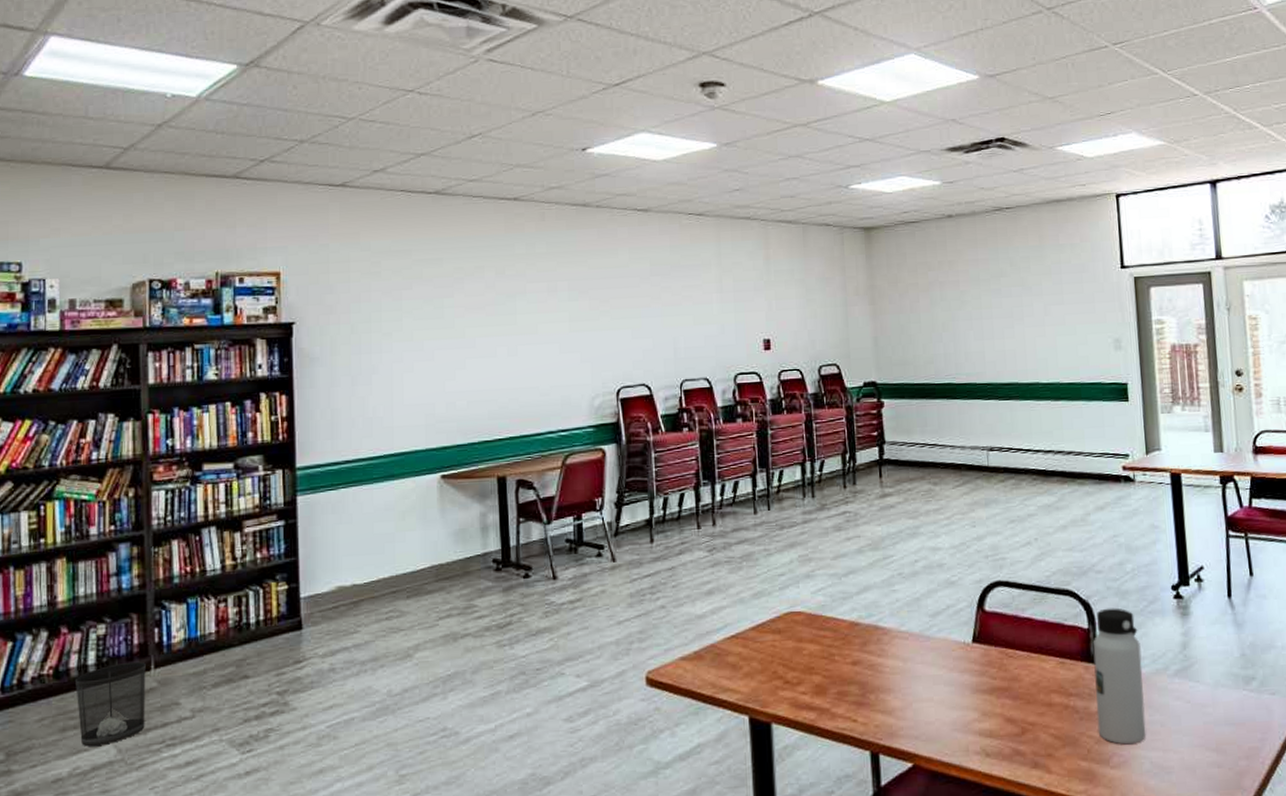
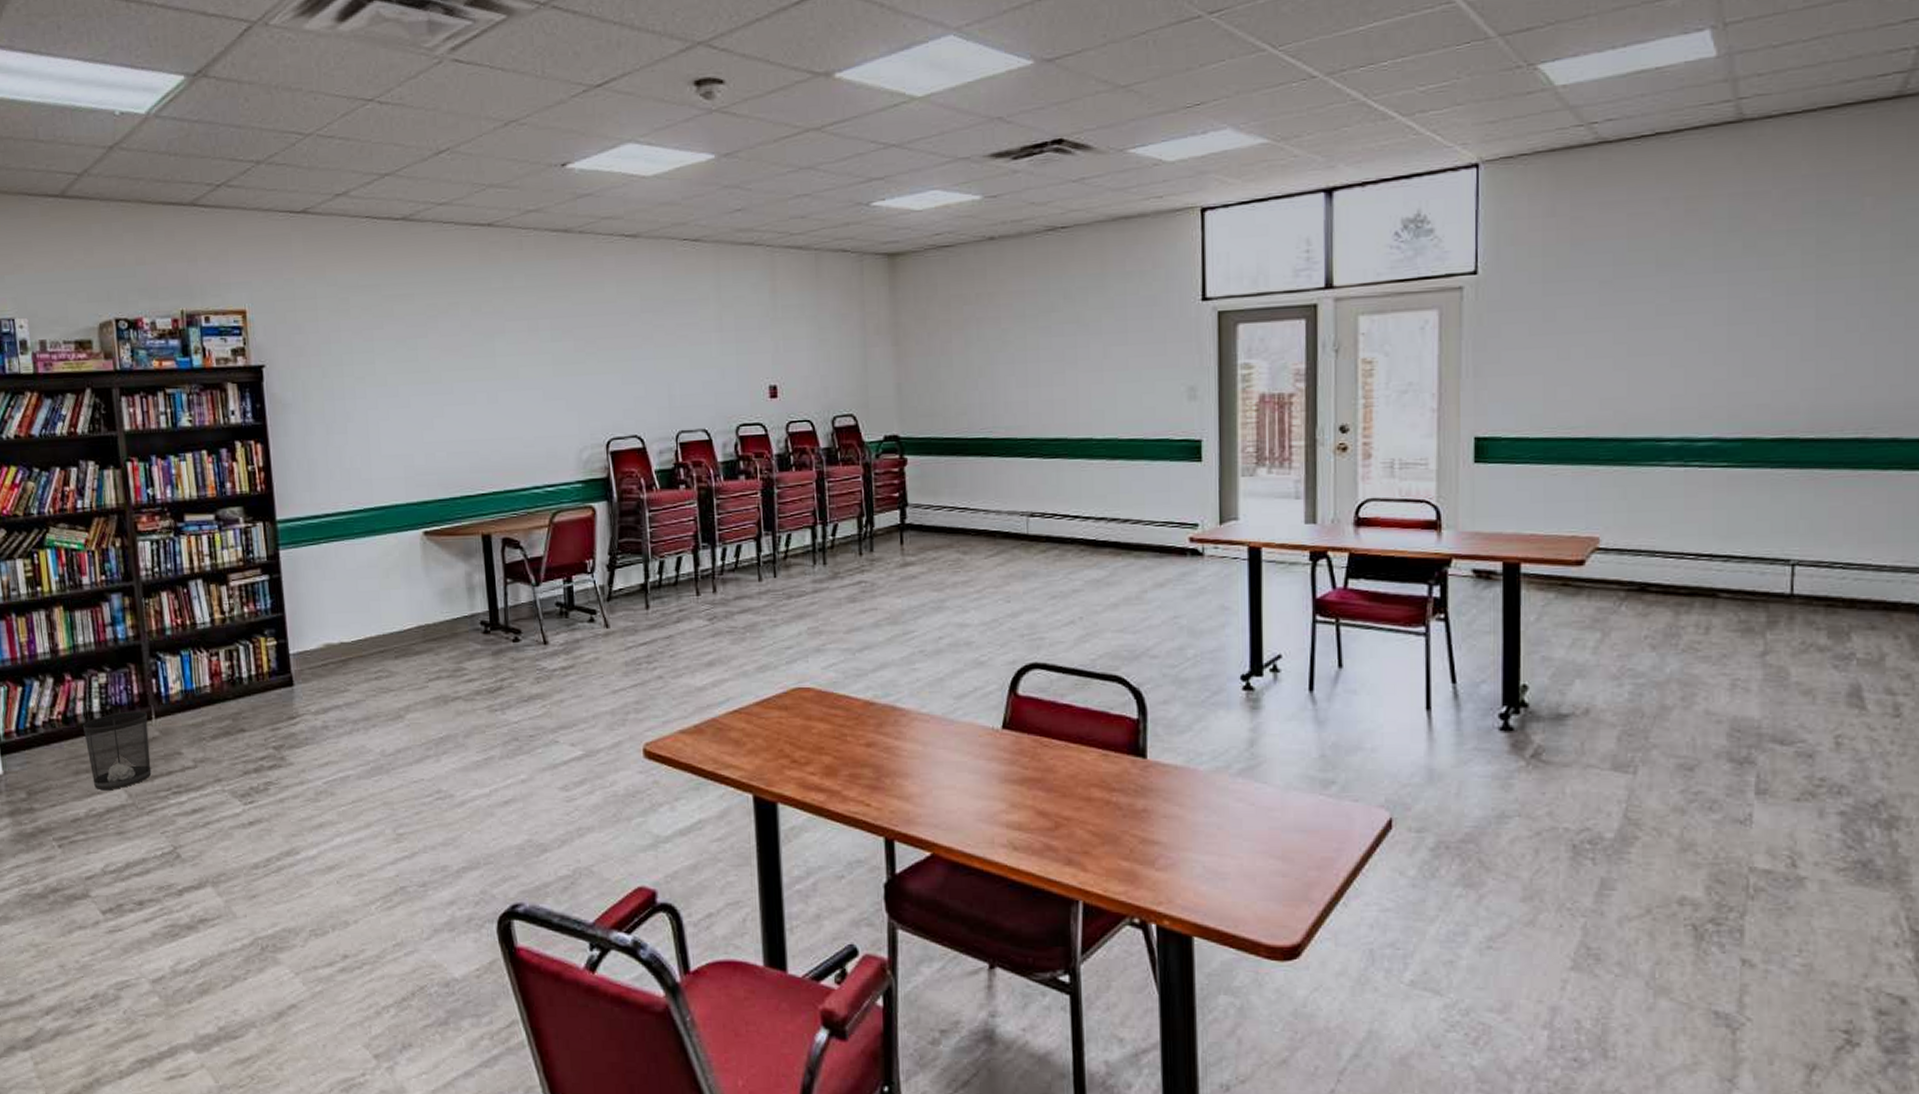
water bottle: present [1092,608,1146,745] -> none [1142,697,1200,846]

